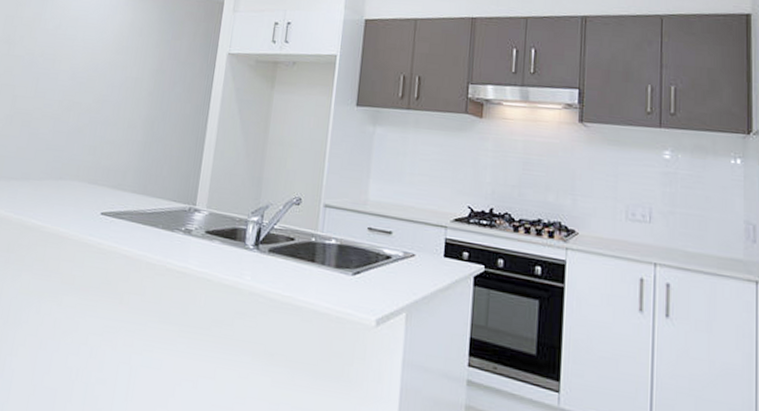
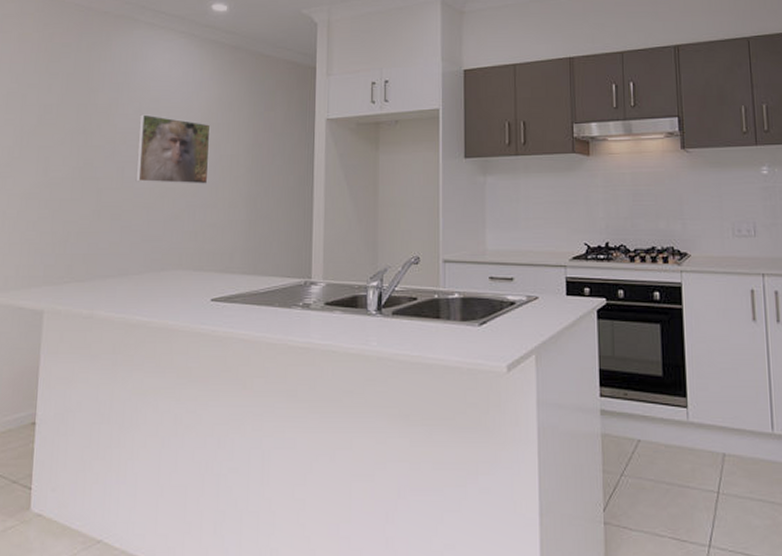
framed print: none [47,31,121,103] -> present [135,114,211,184]

